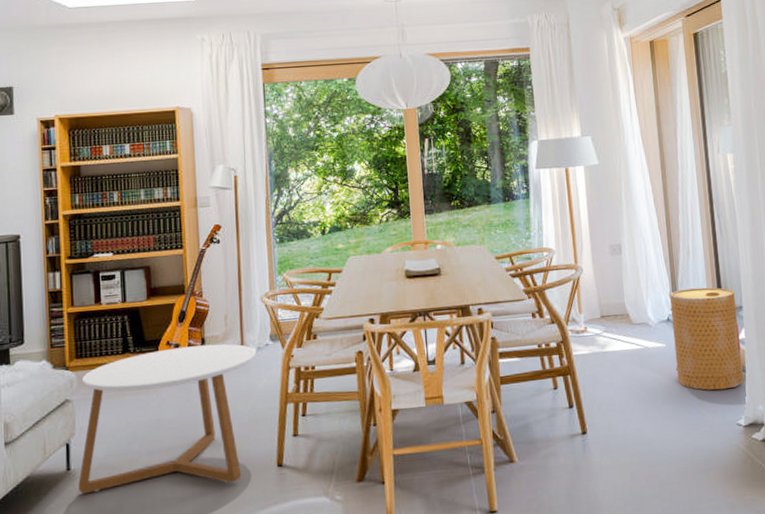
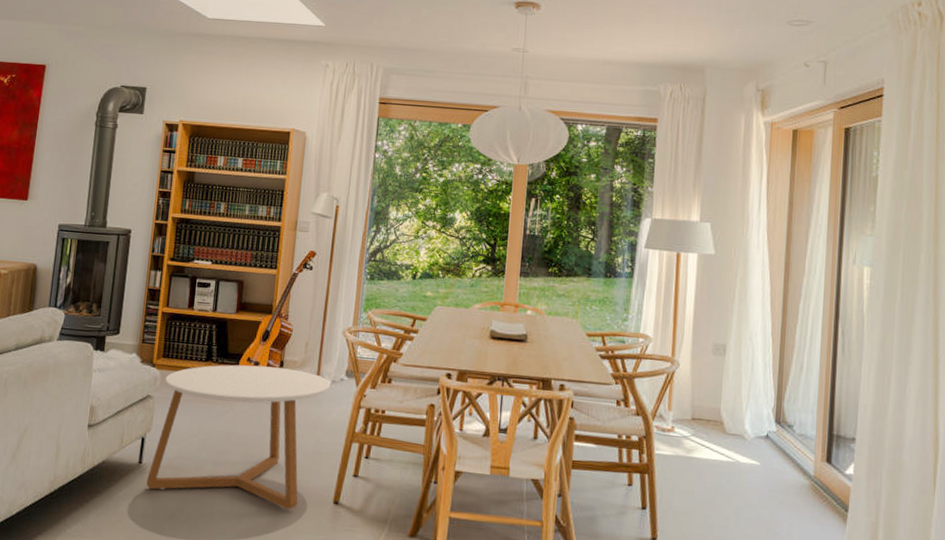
basket: present [670,287,744,390] -> none [767,406,849,526]

